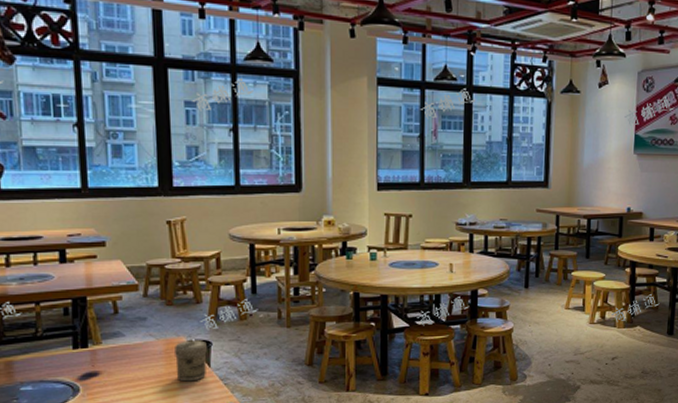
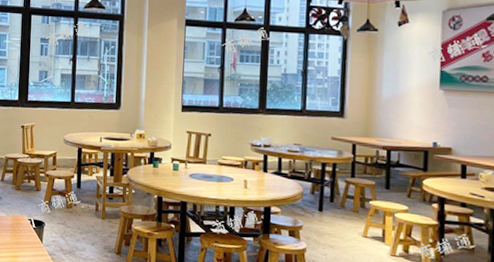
jar: present [175,340,207,382] -> none [18,219,41,253]

